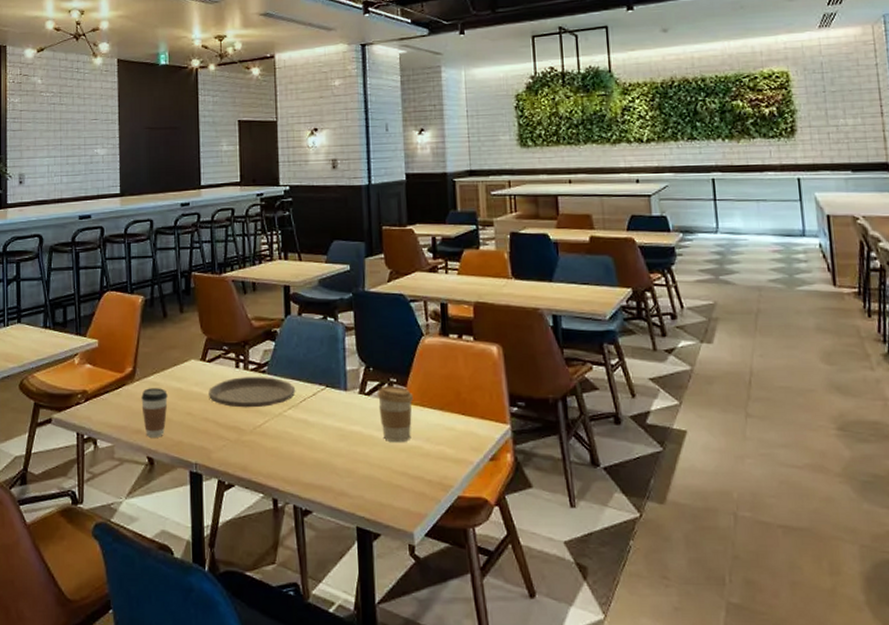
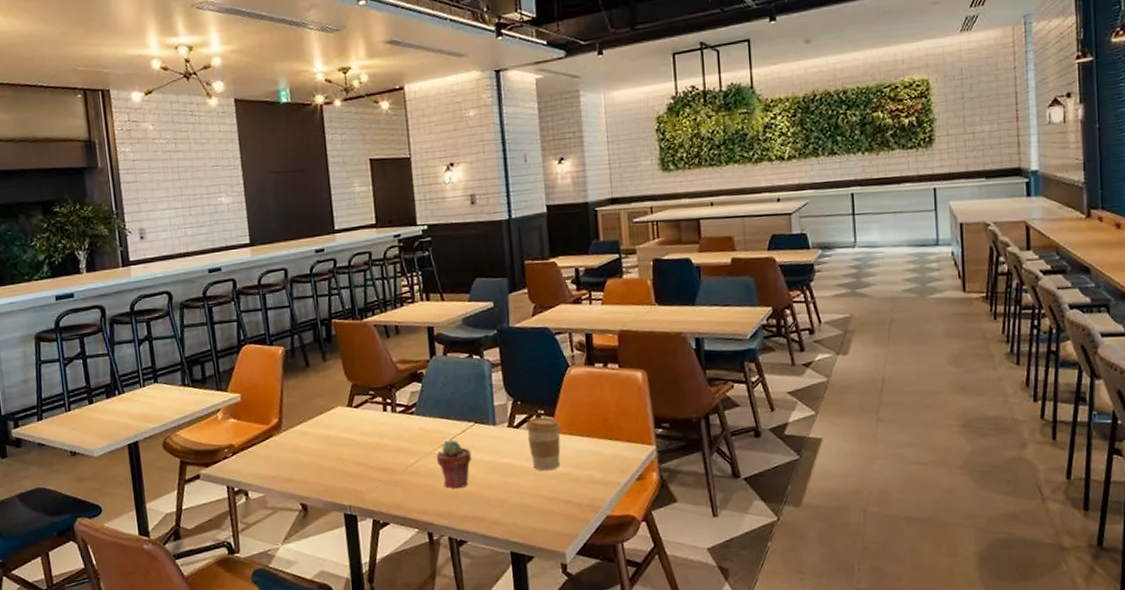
coffee cup: present [141,388,168,437] -> none [289,436,317,485]
plate: present [209,377,296,408] -> none [357,417,445,450]
potted succulent: none [285,403,321,453] -> present [436,440,472,488]

